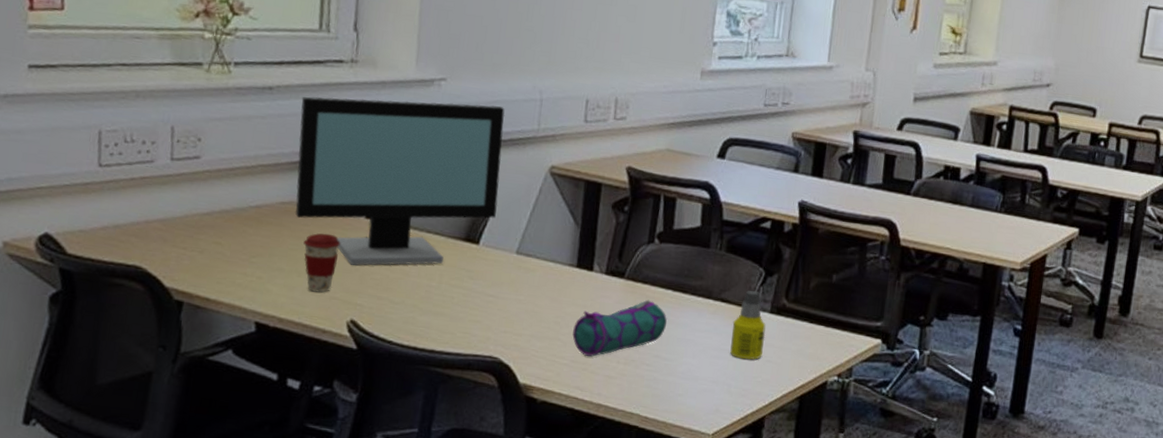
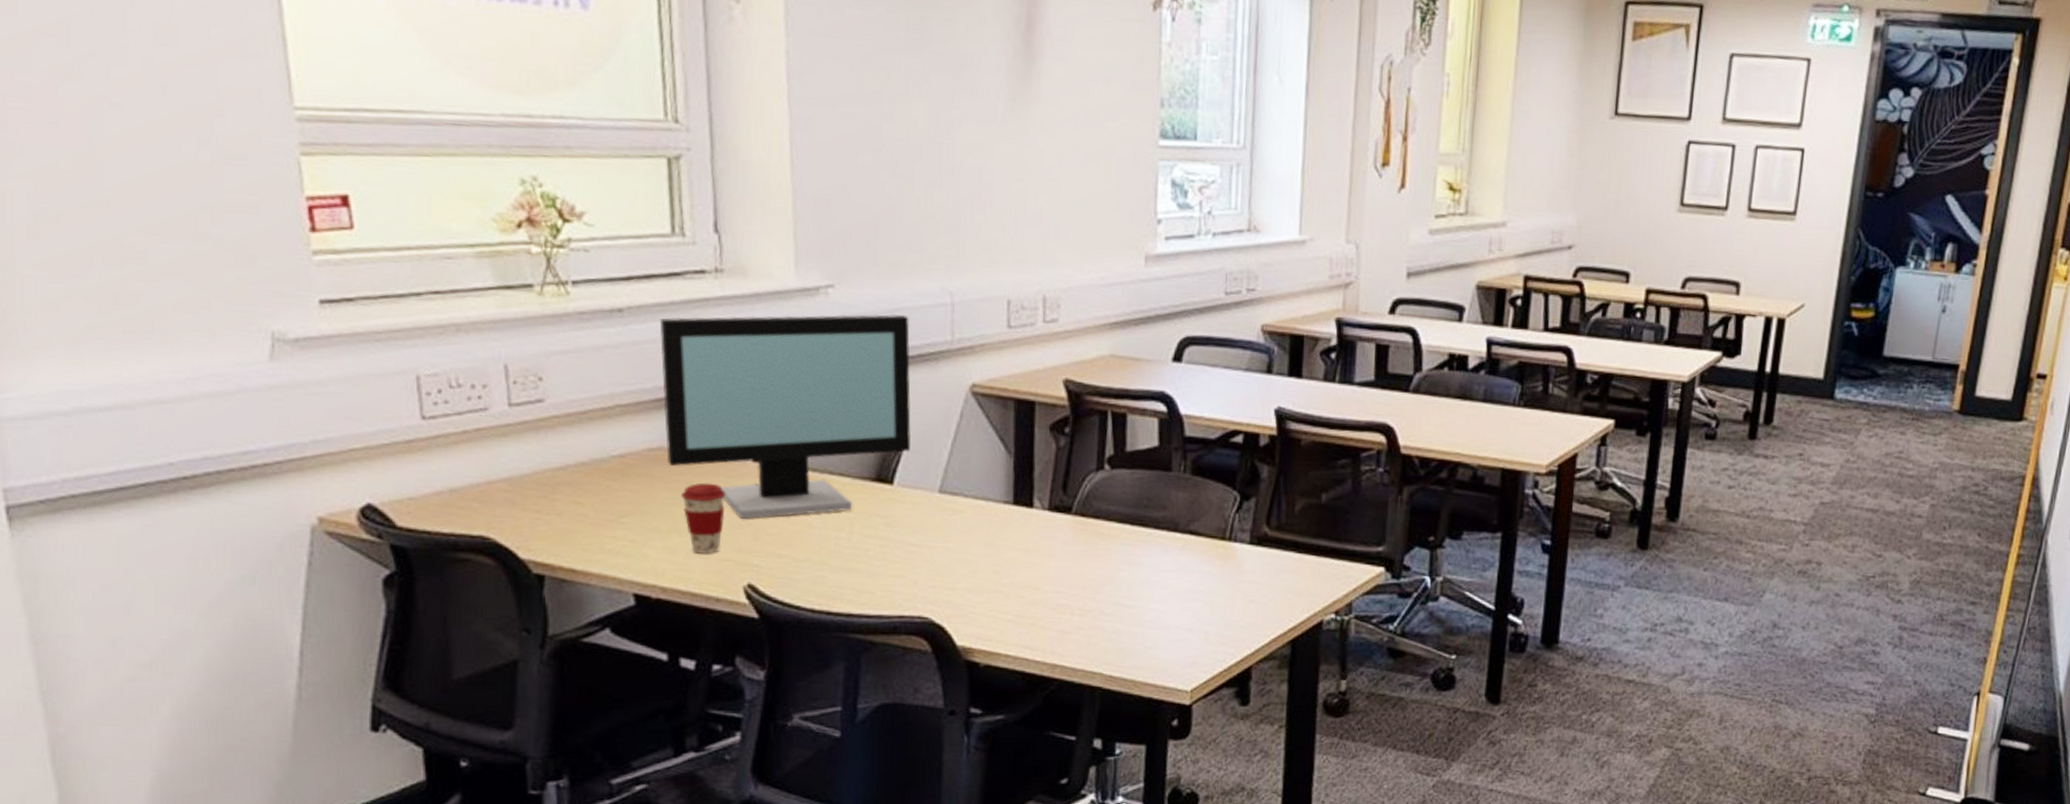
pencil case: present [572,299,667,357] -> none [1015,537,1126,610]
bottle: present [730,290,766,360] -> none [1205,519,1246,601]

